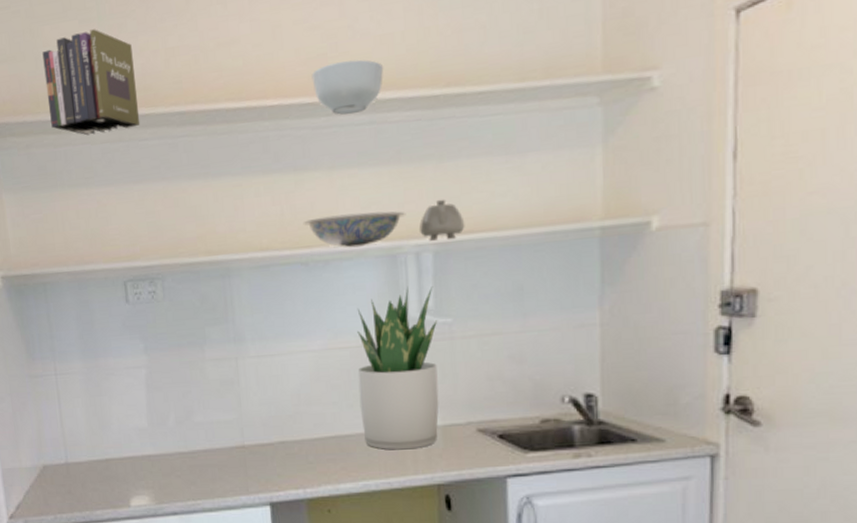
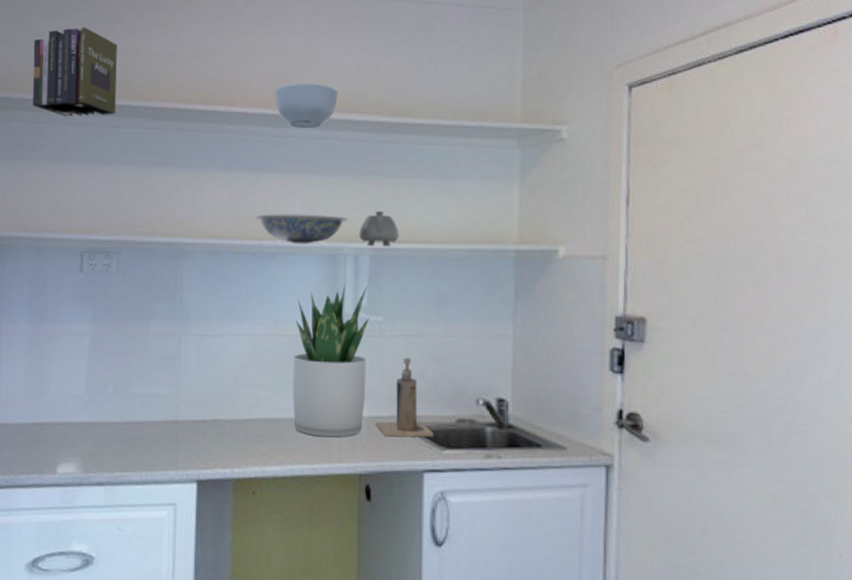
soap dispenser: none [452,359,516,444] -> present [376,357,433,437]

